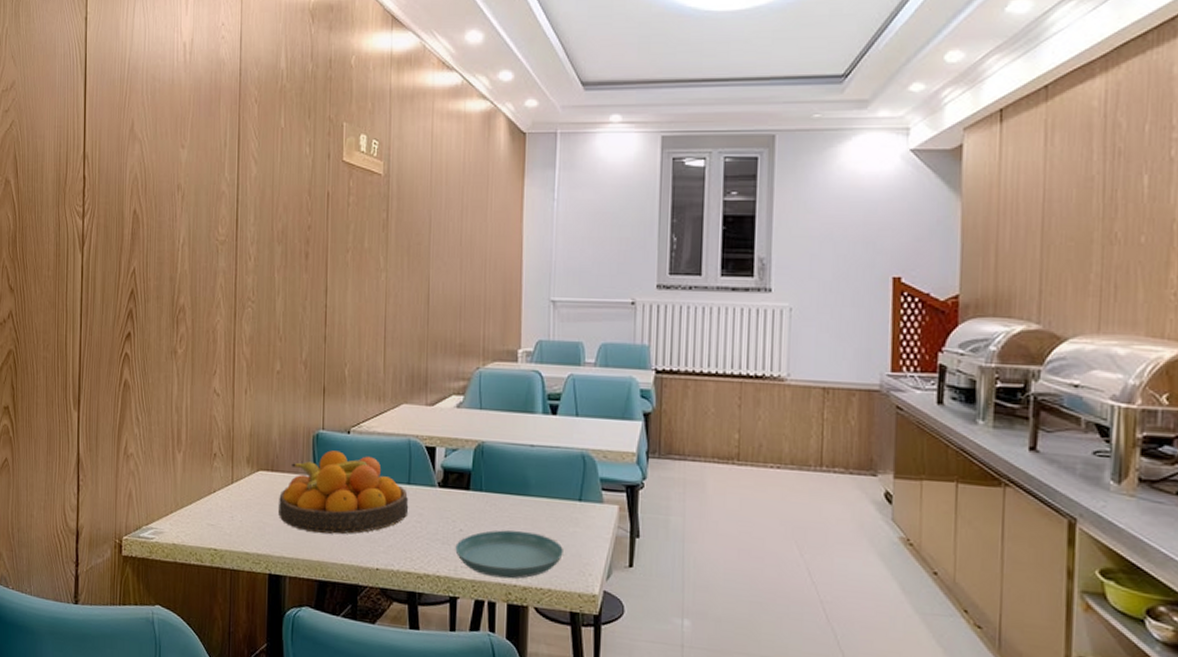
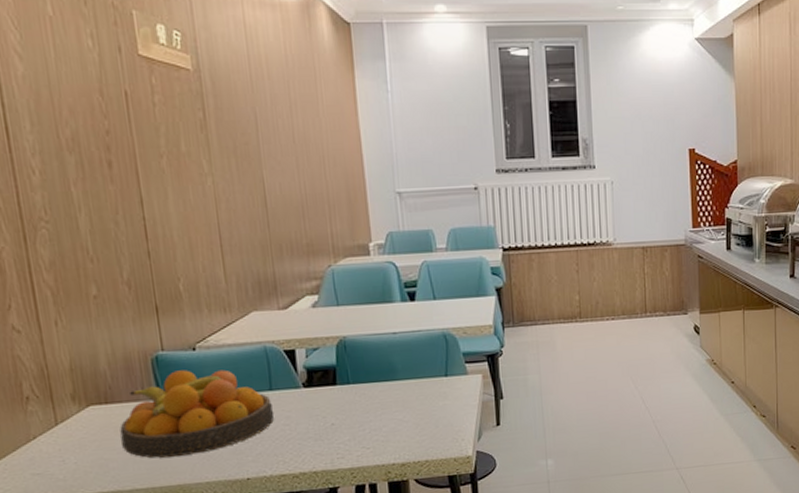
saucer: present [455,530,563,579] -> none [329,413,436,462]

